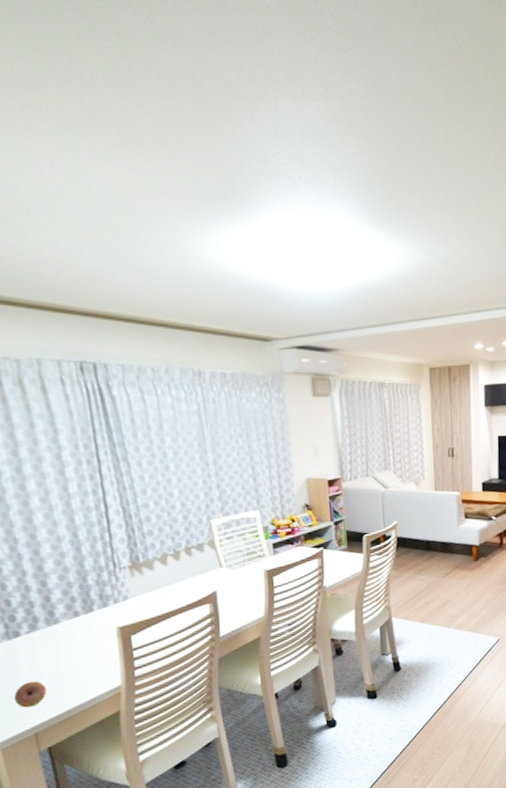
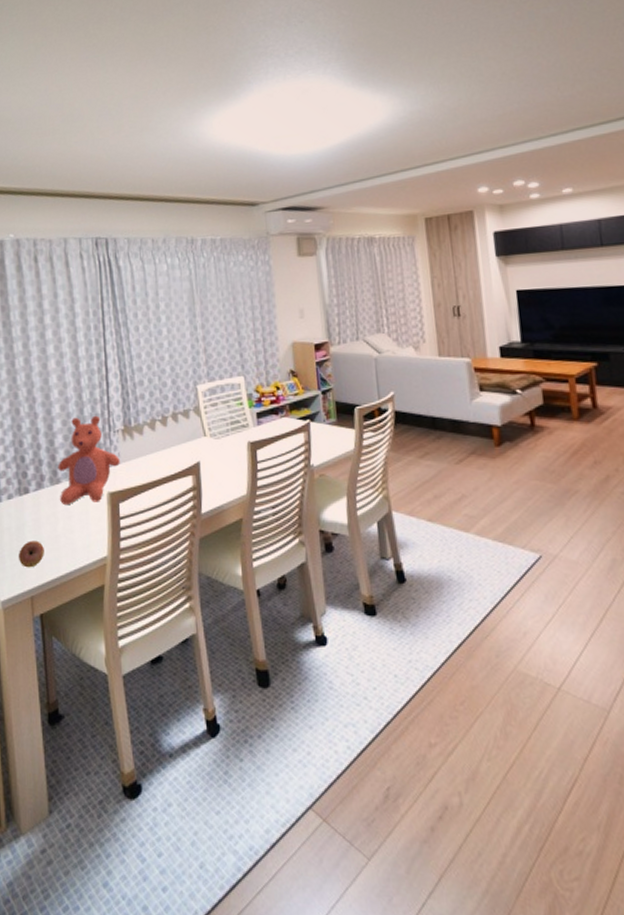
teddy bear: none [54,553,129,644] -> present [58,415,120,506]

